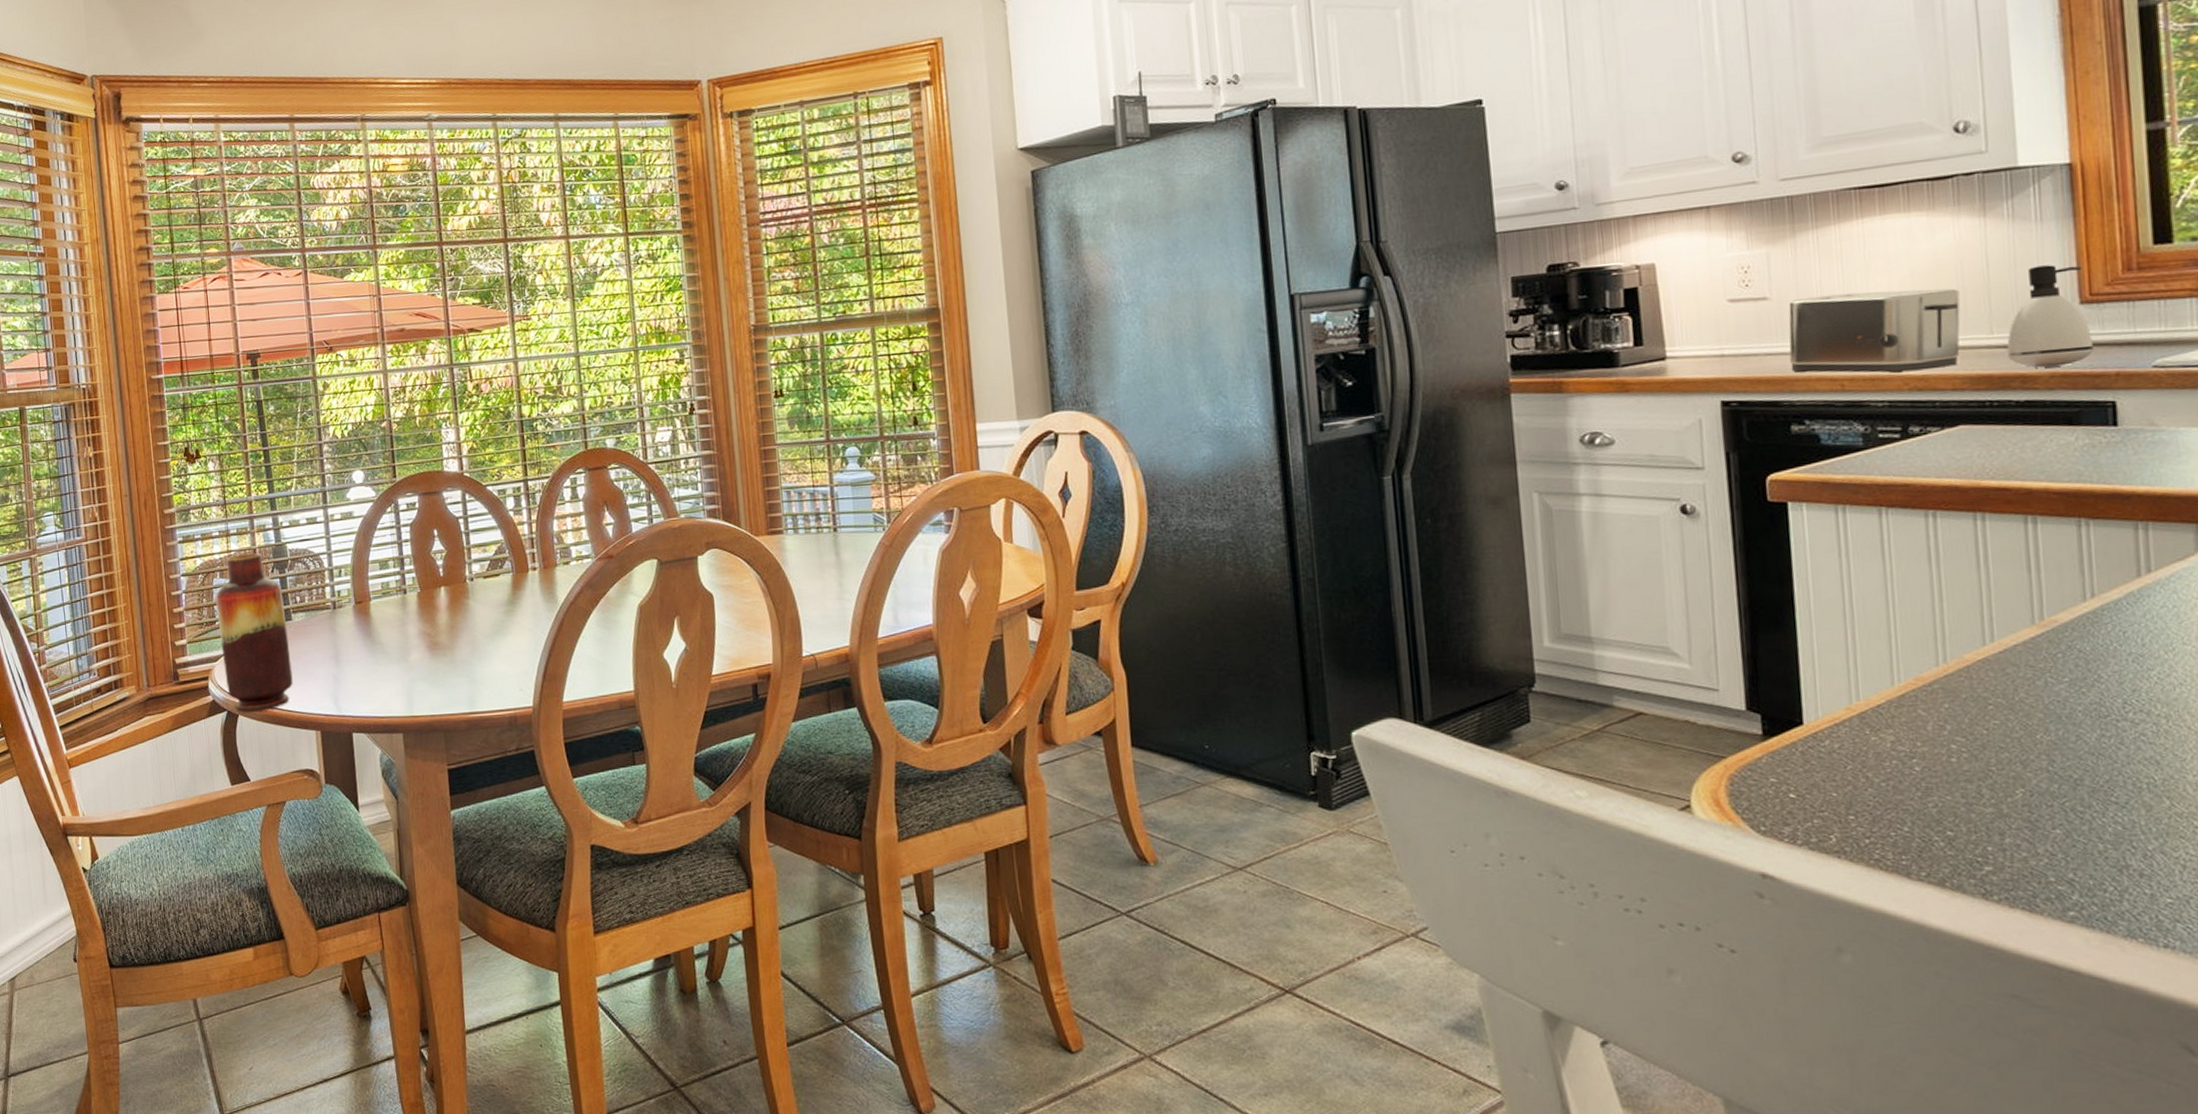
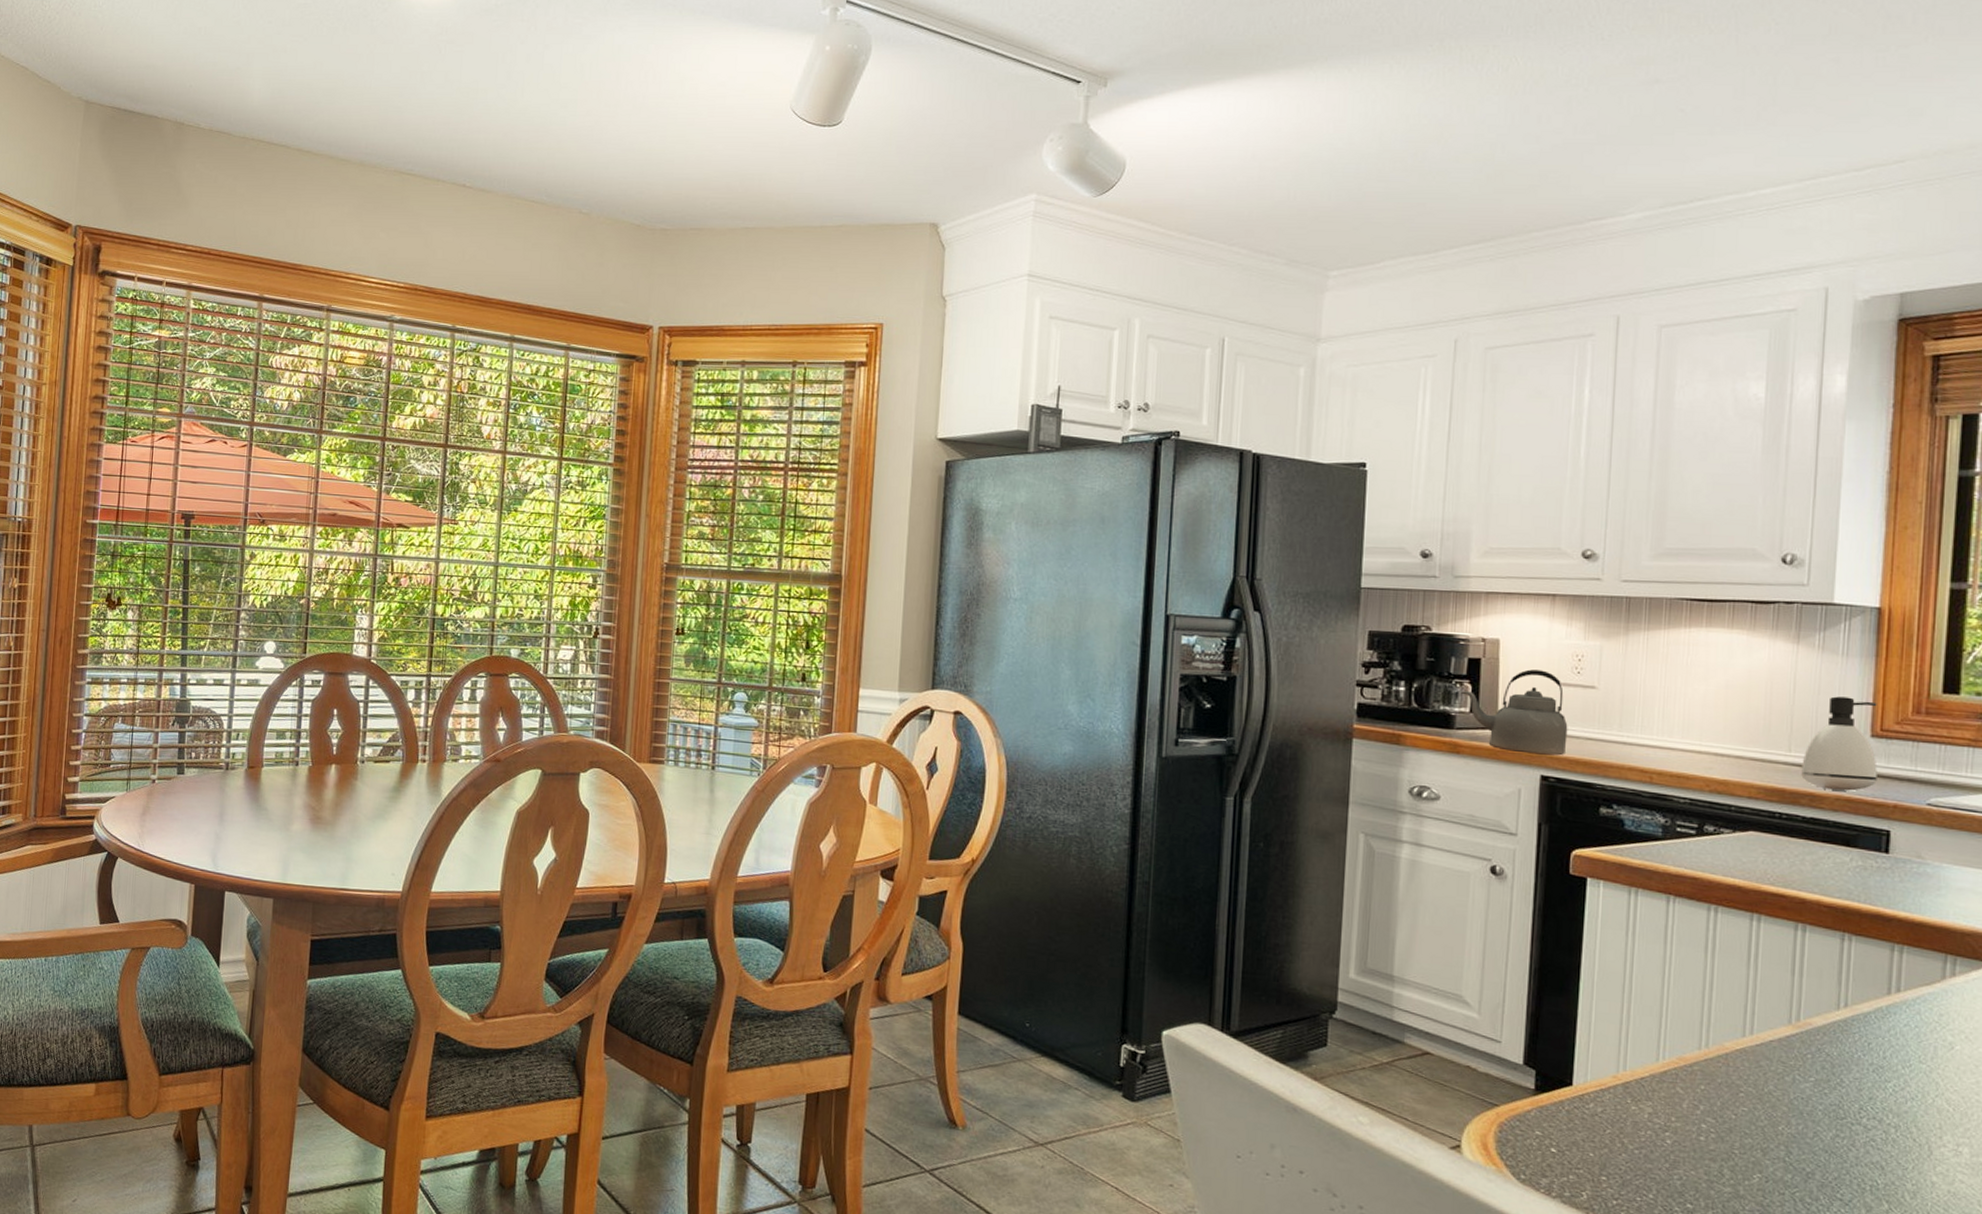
vase: present [215,553,293,712] -> none [111,704,179,857]
kettle: none [1621,289,1745,381] -> present [1461,669,1568,756]
toaster: present [1788,288,1960,374] -> none [1607,692,1767,776]

